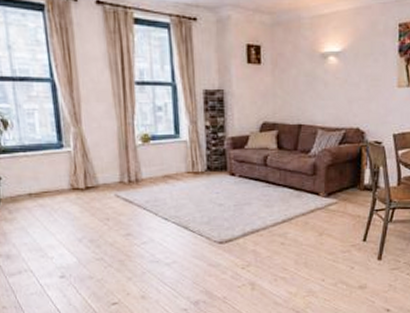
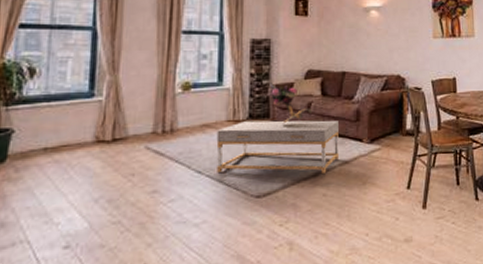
coffee table: none [178,173,295,224] -> present [216,120,338,174]
bouquet: none [225,135,269,178] -> present [269,83,313,126]

